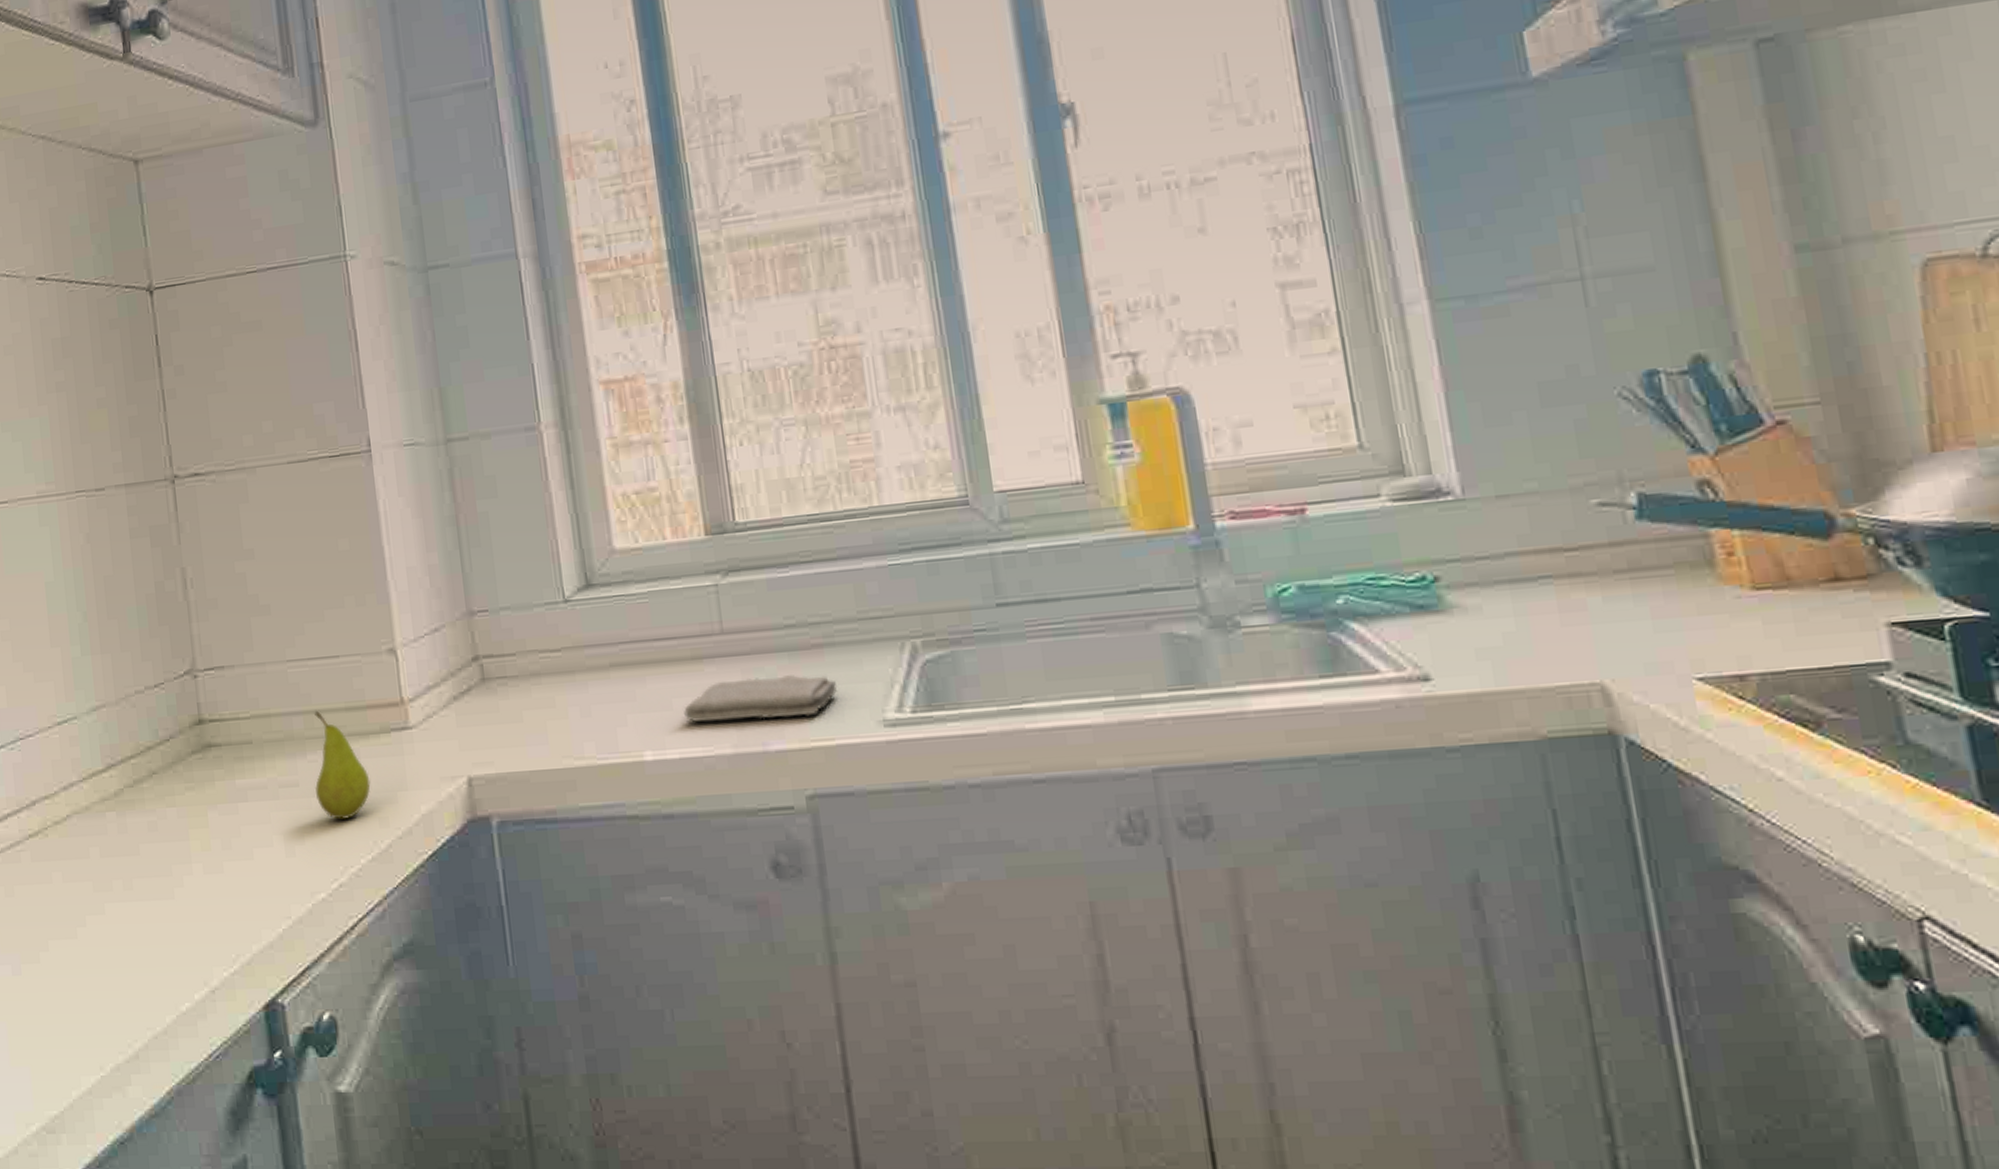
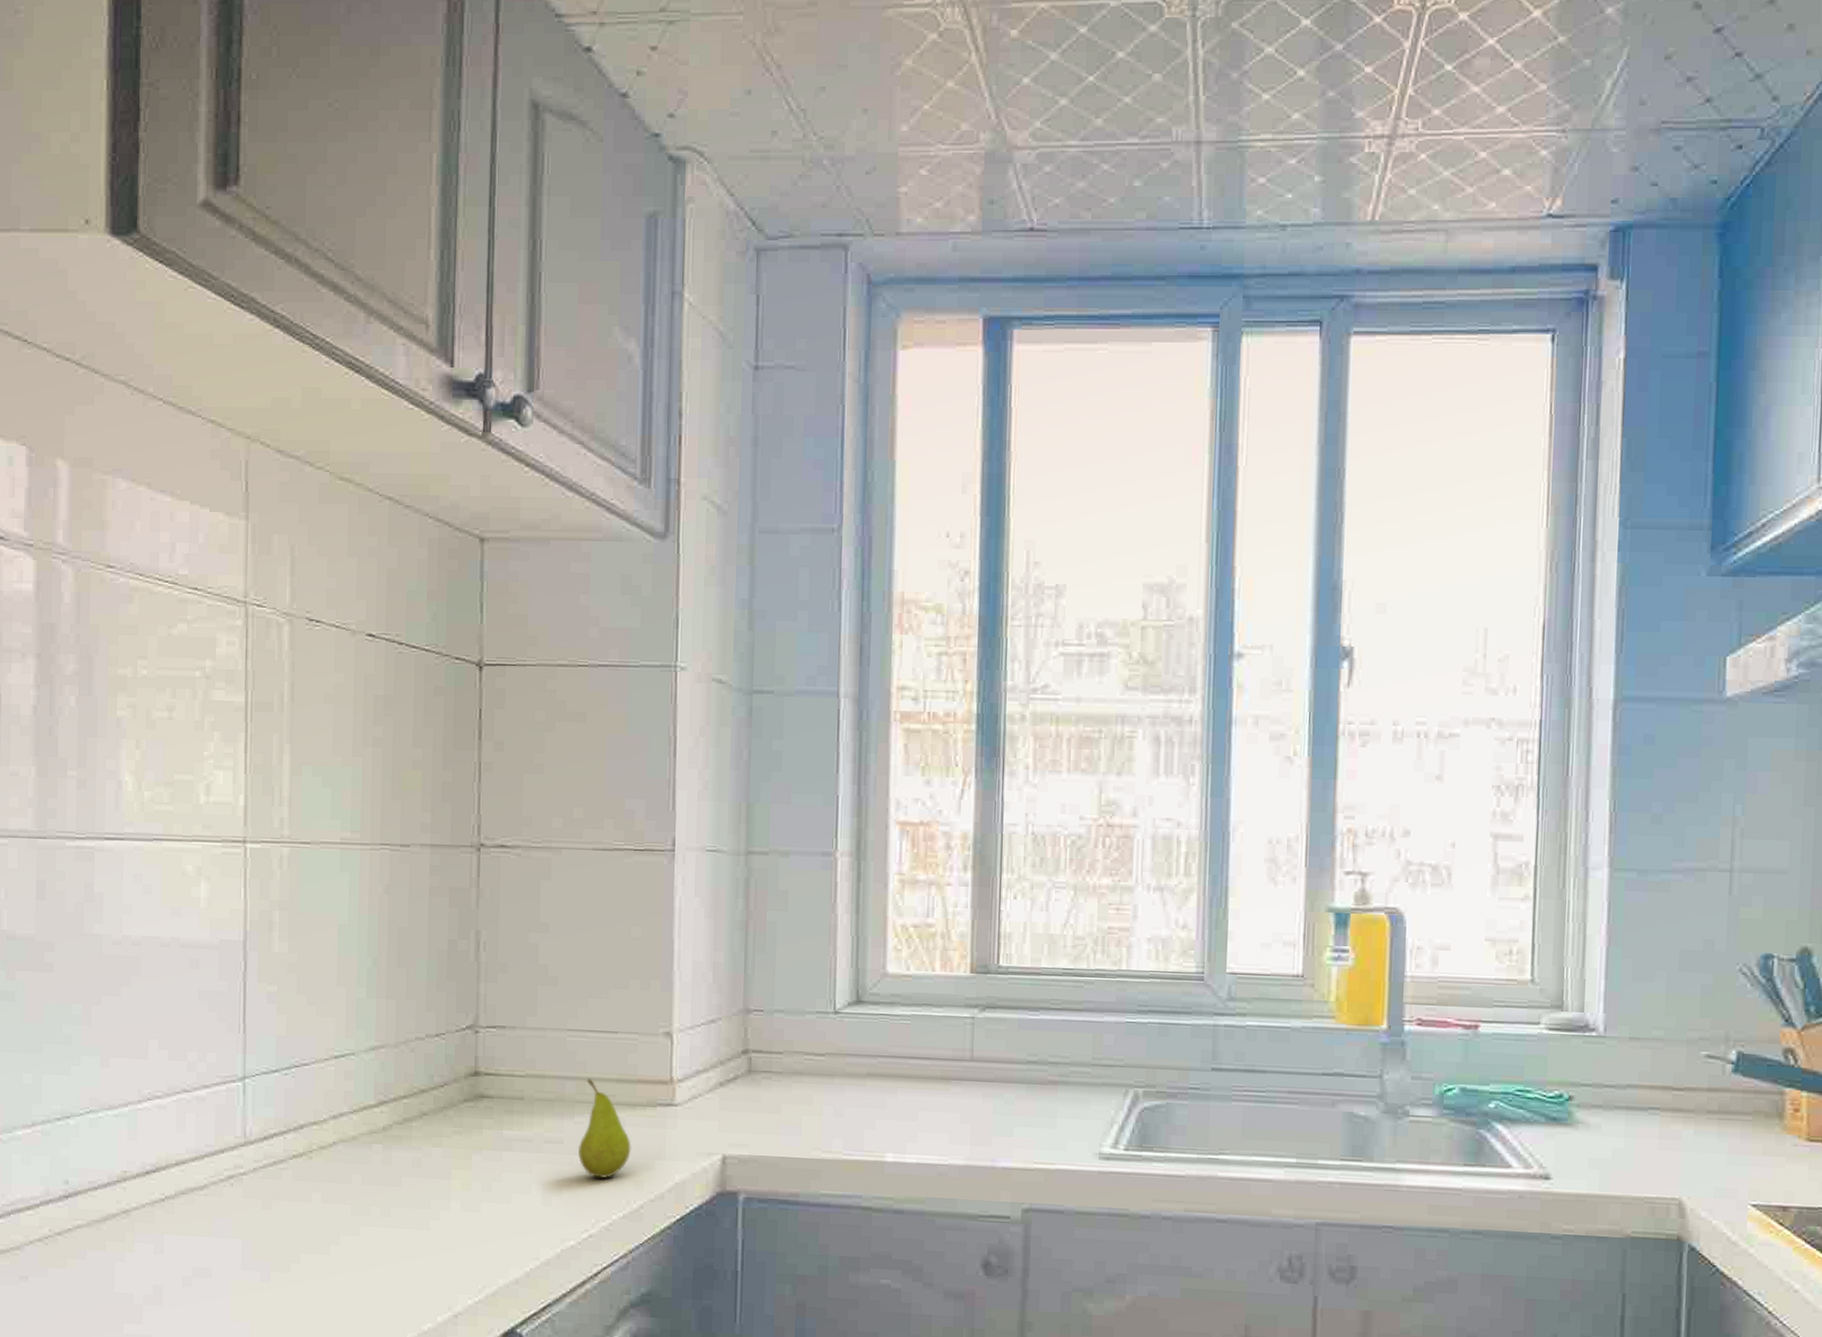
washcloth: present [683,675,838,722] -> none [927,1101,1065,1142]

